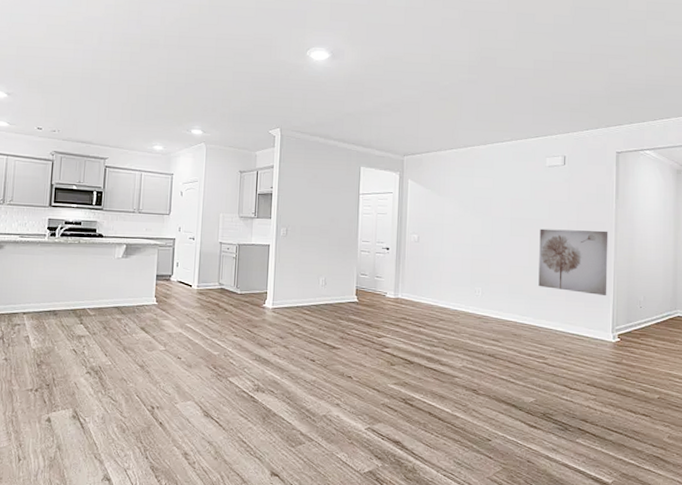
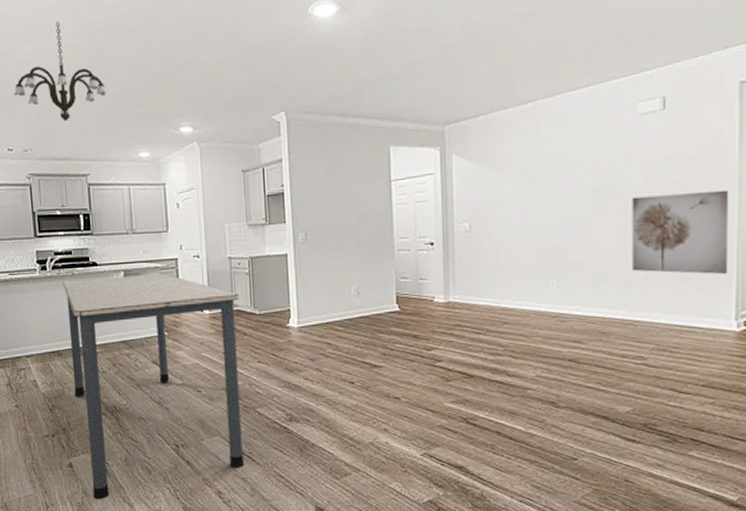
chandelier: none [51,30,133,112] -> present [14,22,107,122]
dining table: none [63,248,225,456] -> present [63,273,244,500]

